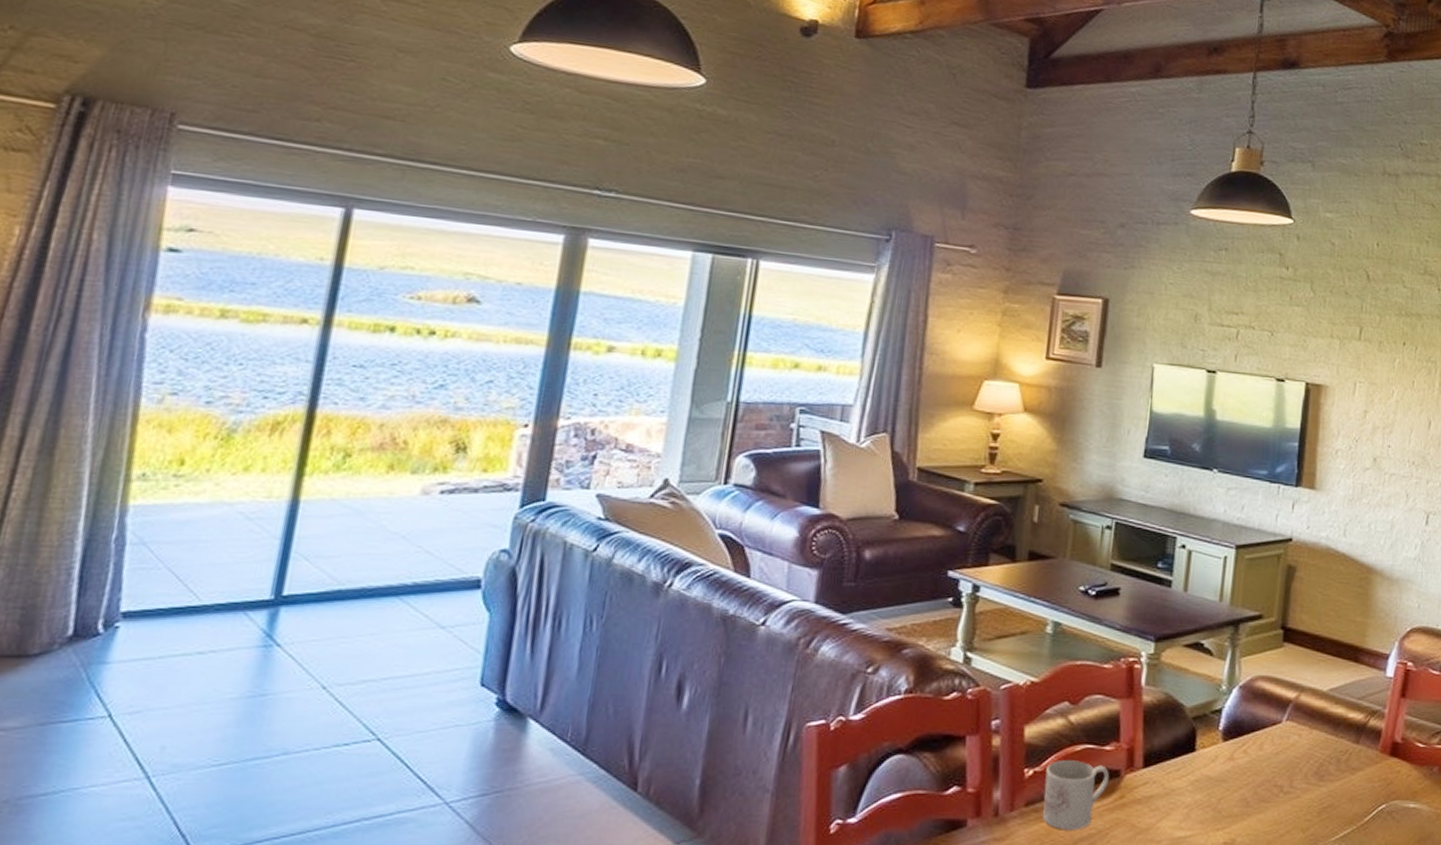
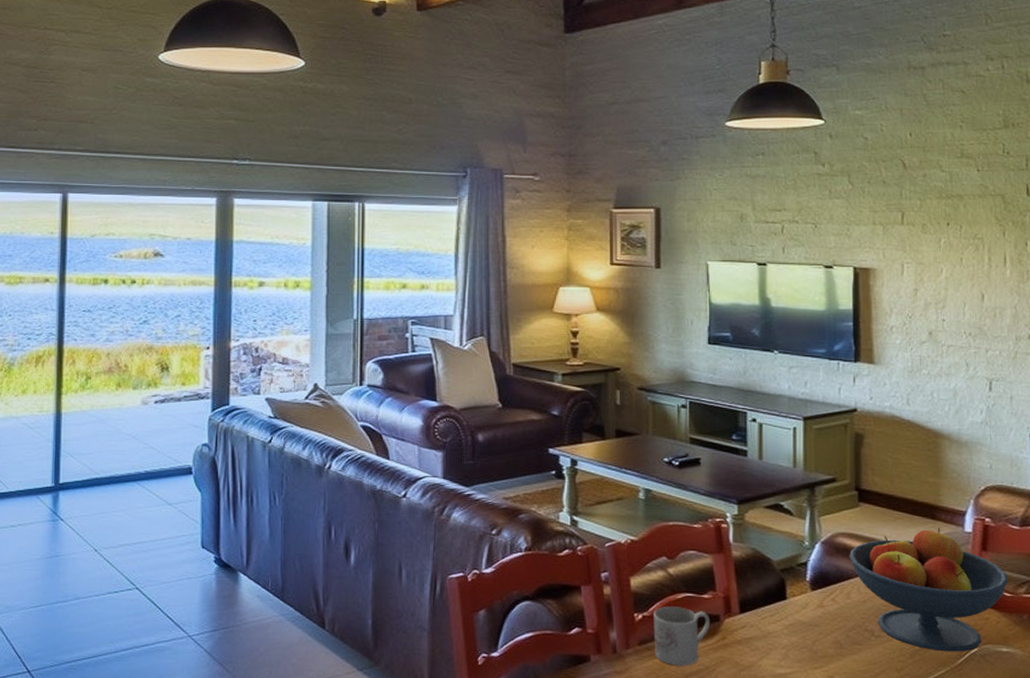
fruit bowl: none [1266,671,1423,809] -> present [849,527,1008,652]

